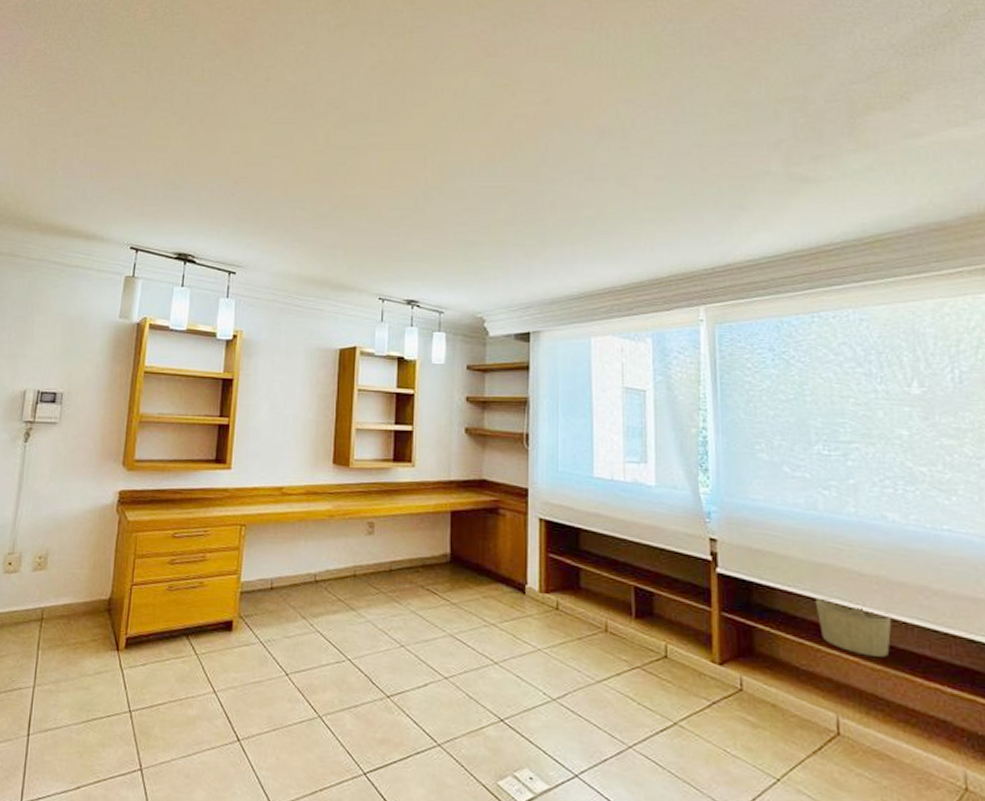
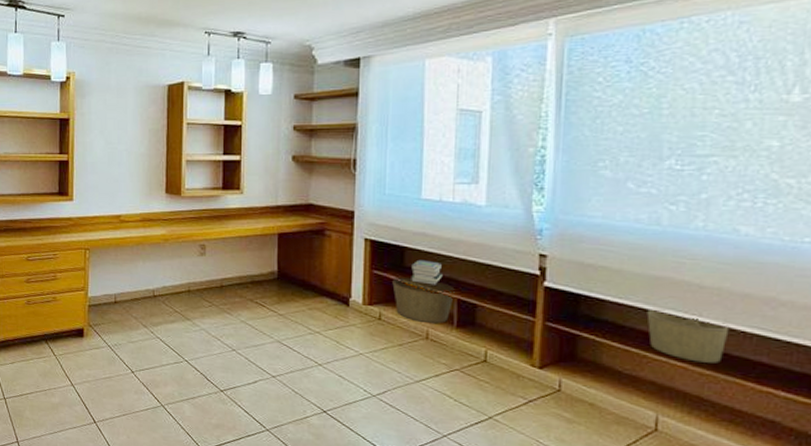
basket: none [569,561,631,615] -> present [392,277,455,324]
books: none [587,542,618,571] -> present [411,259,443,285]

